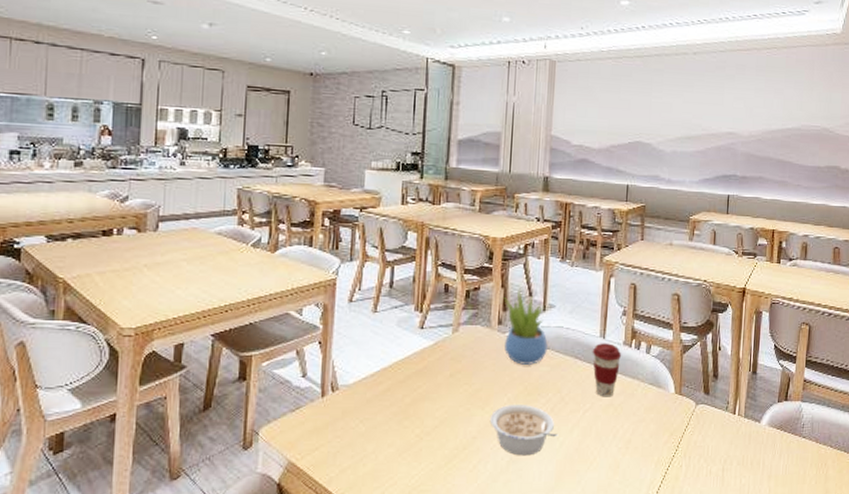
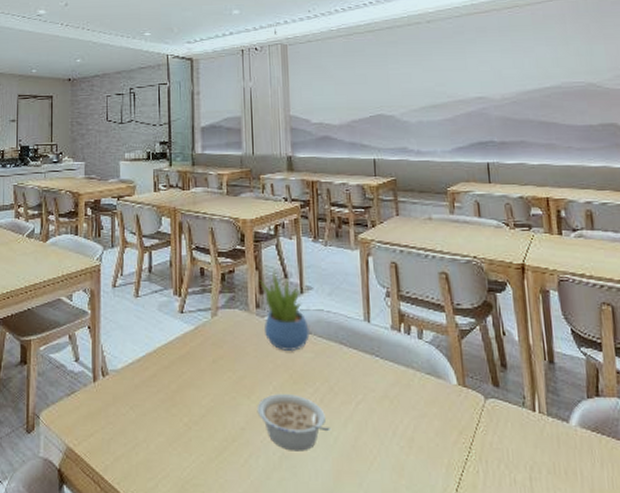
coffee cup: present [592,343,622,397] -> none [357,327,391,388]

